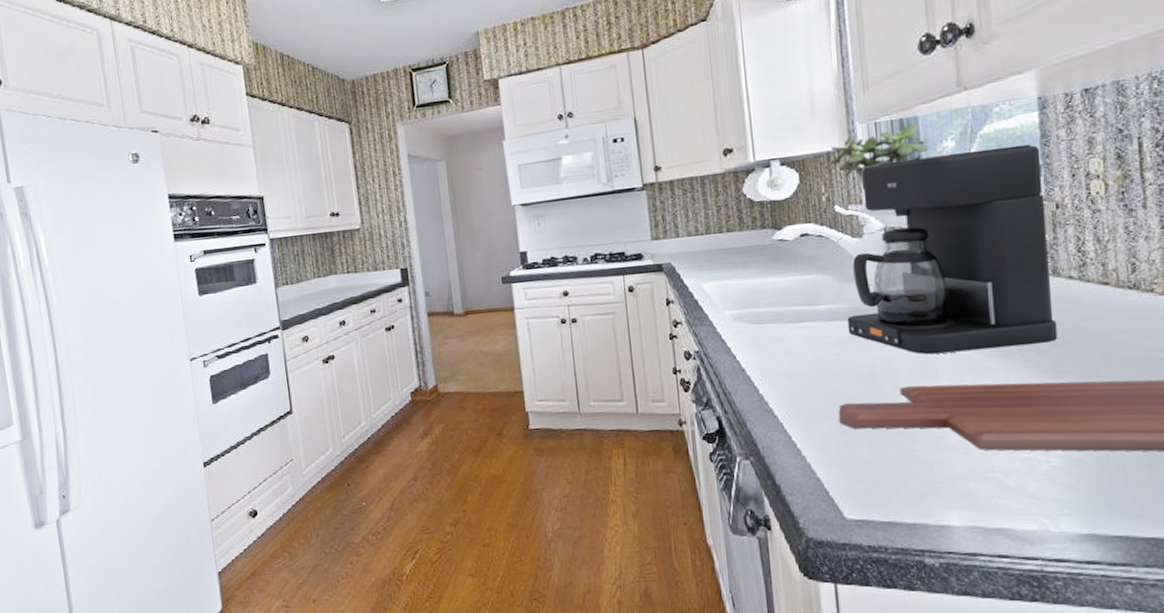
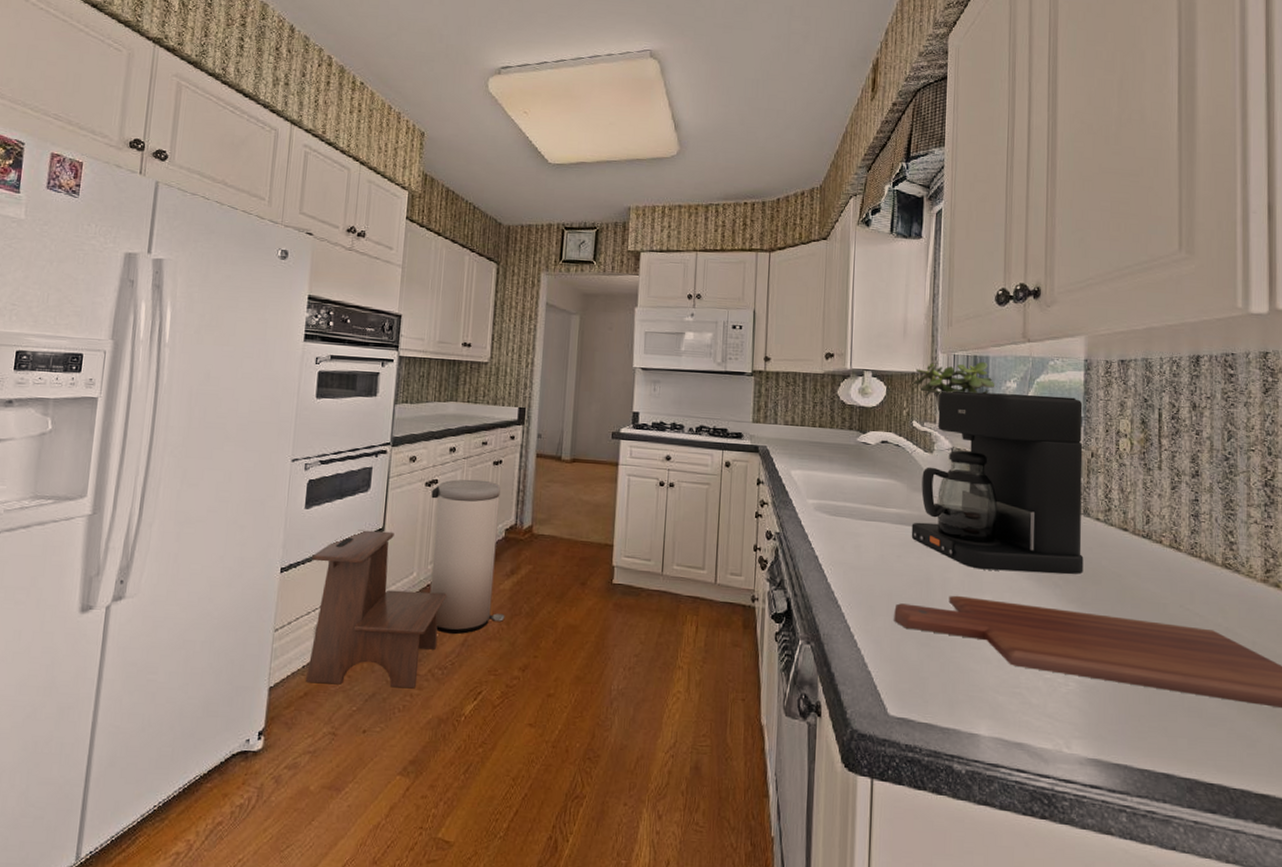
step stool: none [230,412,367,564] -> present [306,530,447,689]
pedal bin: none [330,348,427,501] -> present [430,479,505,634]

